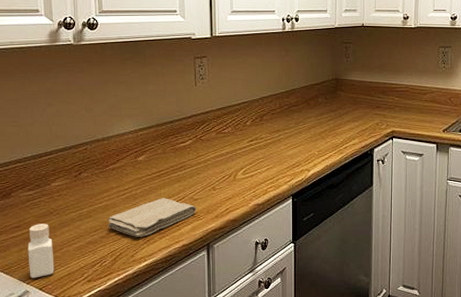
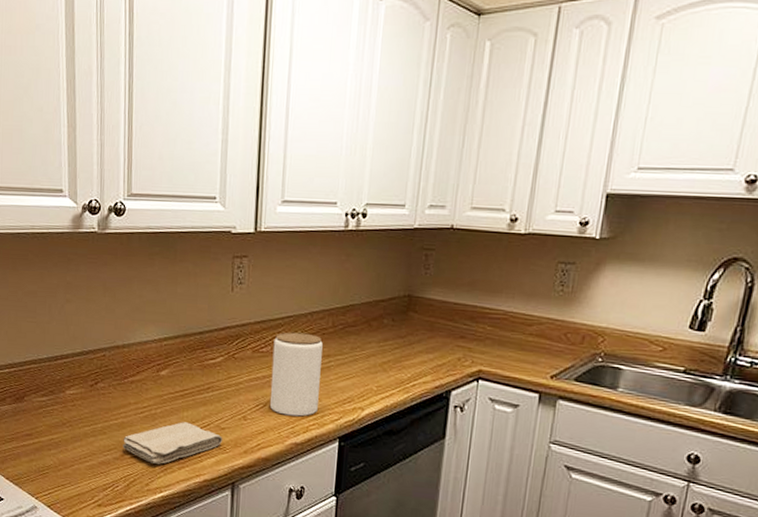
pepper shaker: present [27,224,55,278] -> none [38,434,64,494]
jar: none [233,114,273,182] -> present [270,332,323,417]

